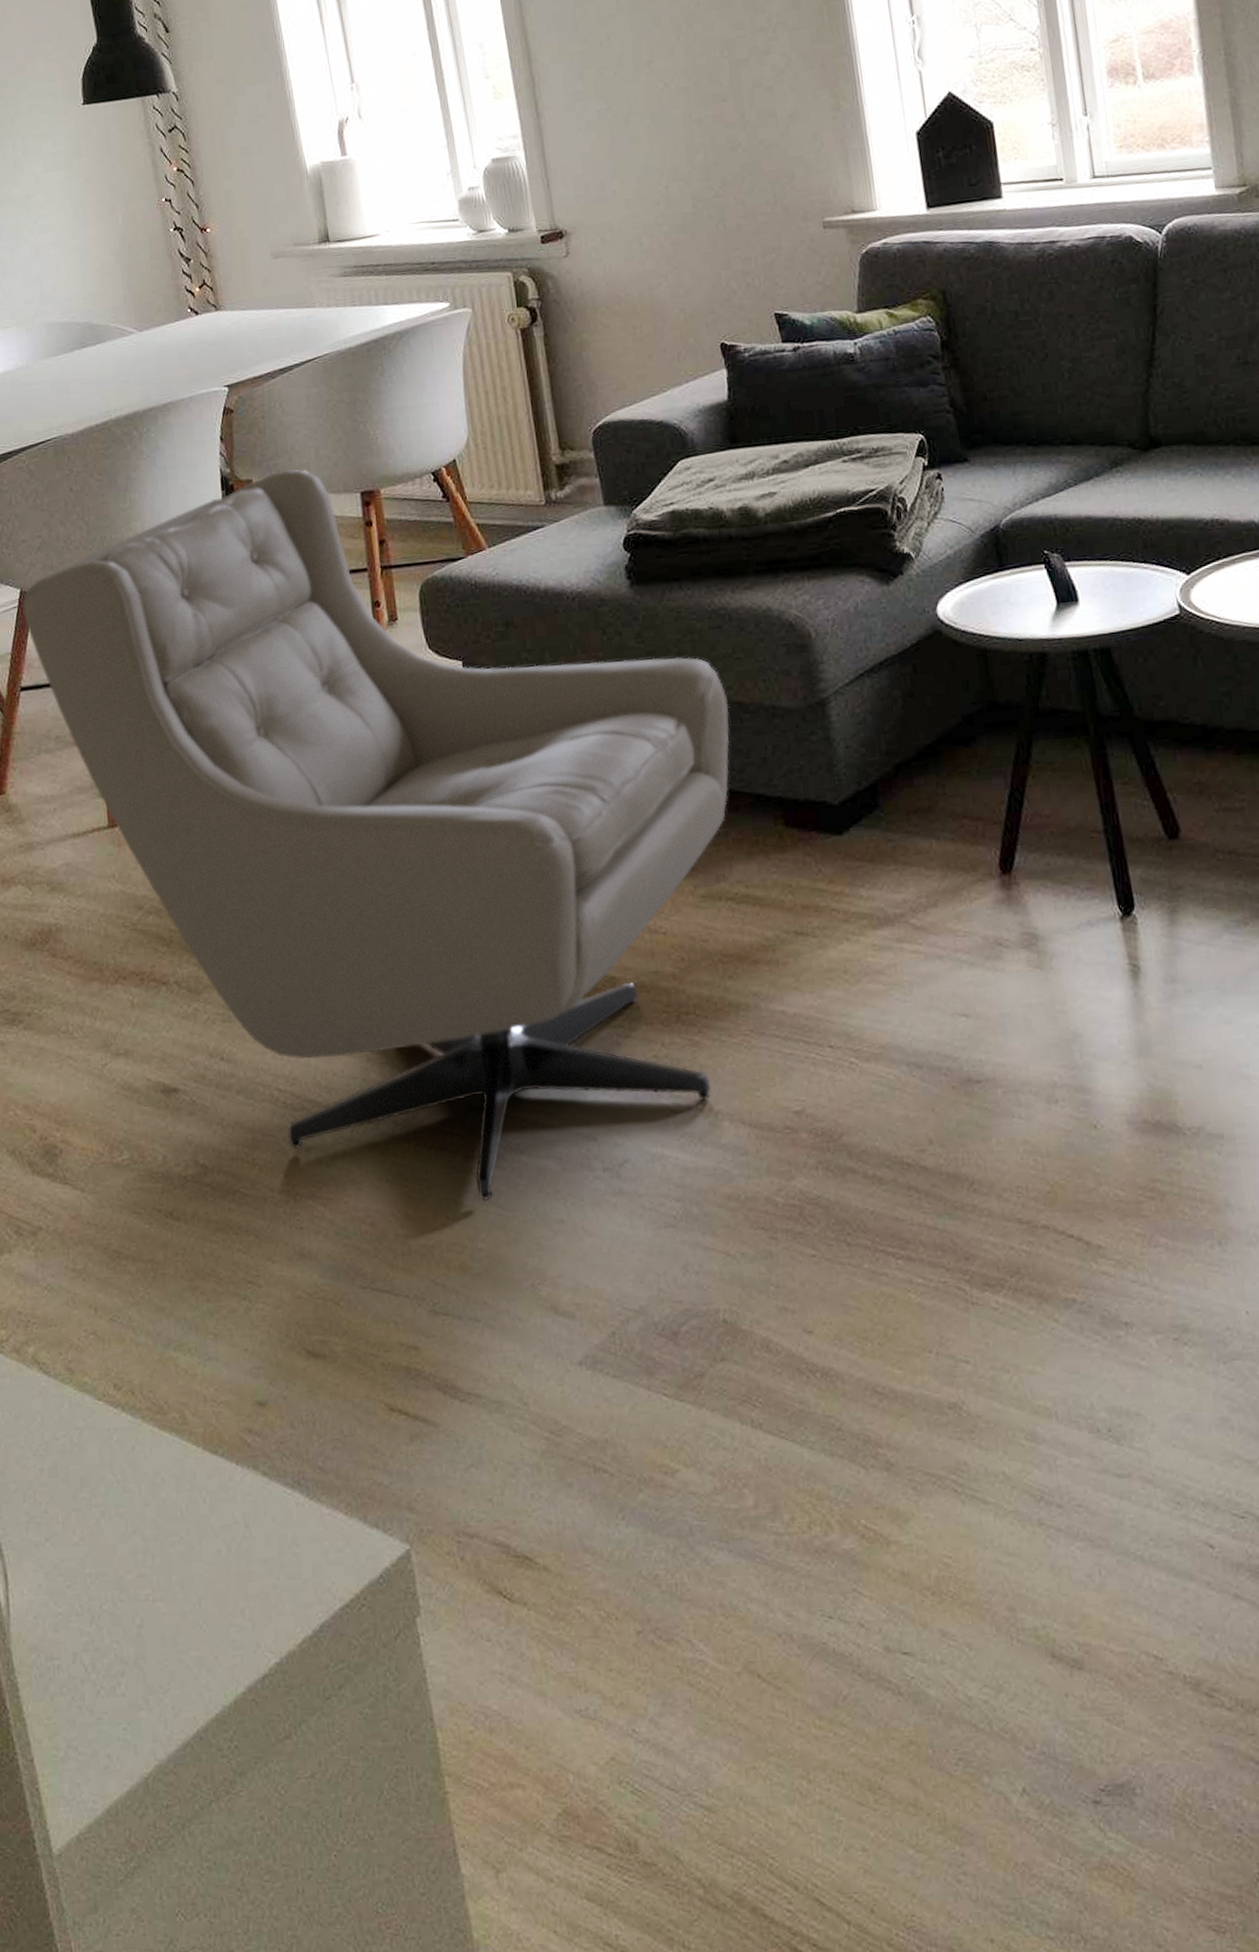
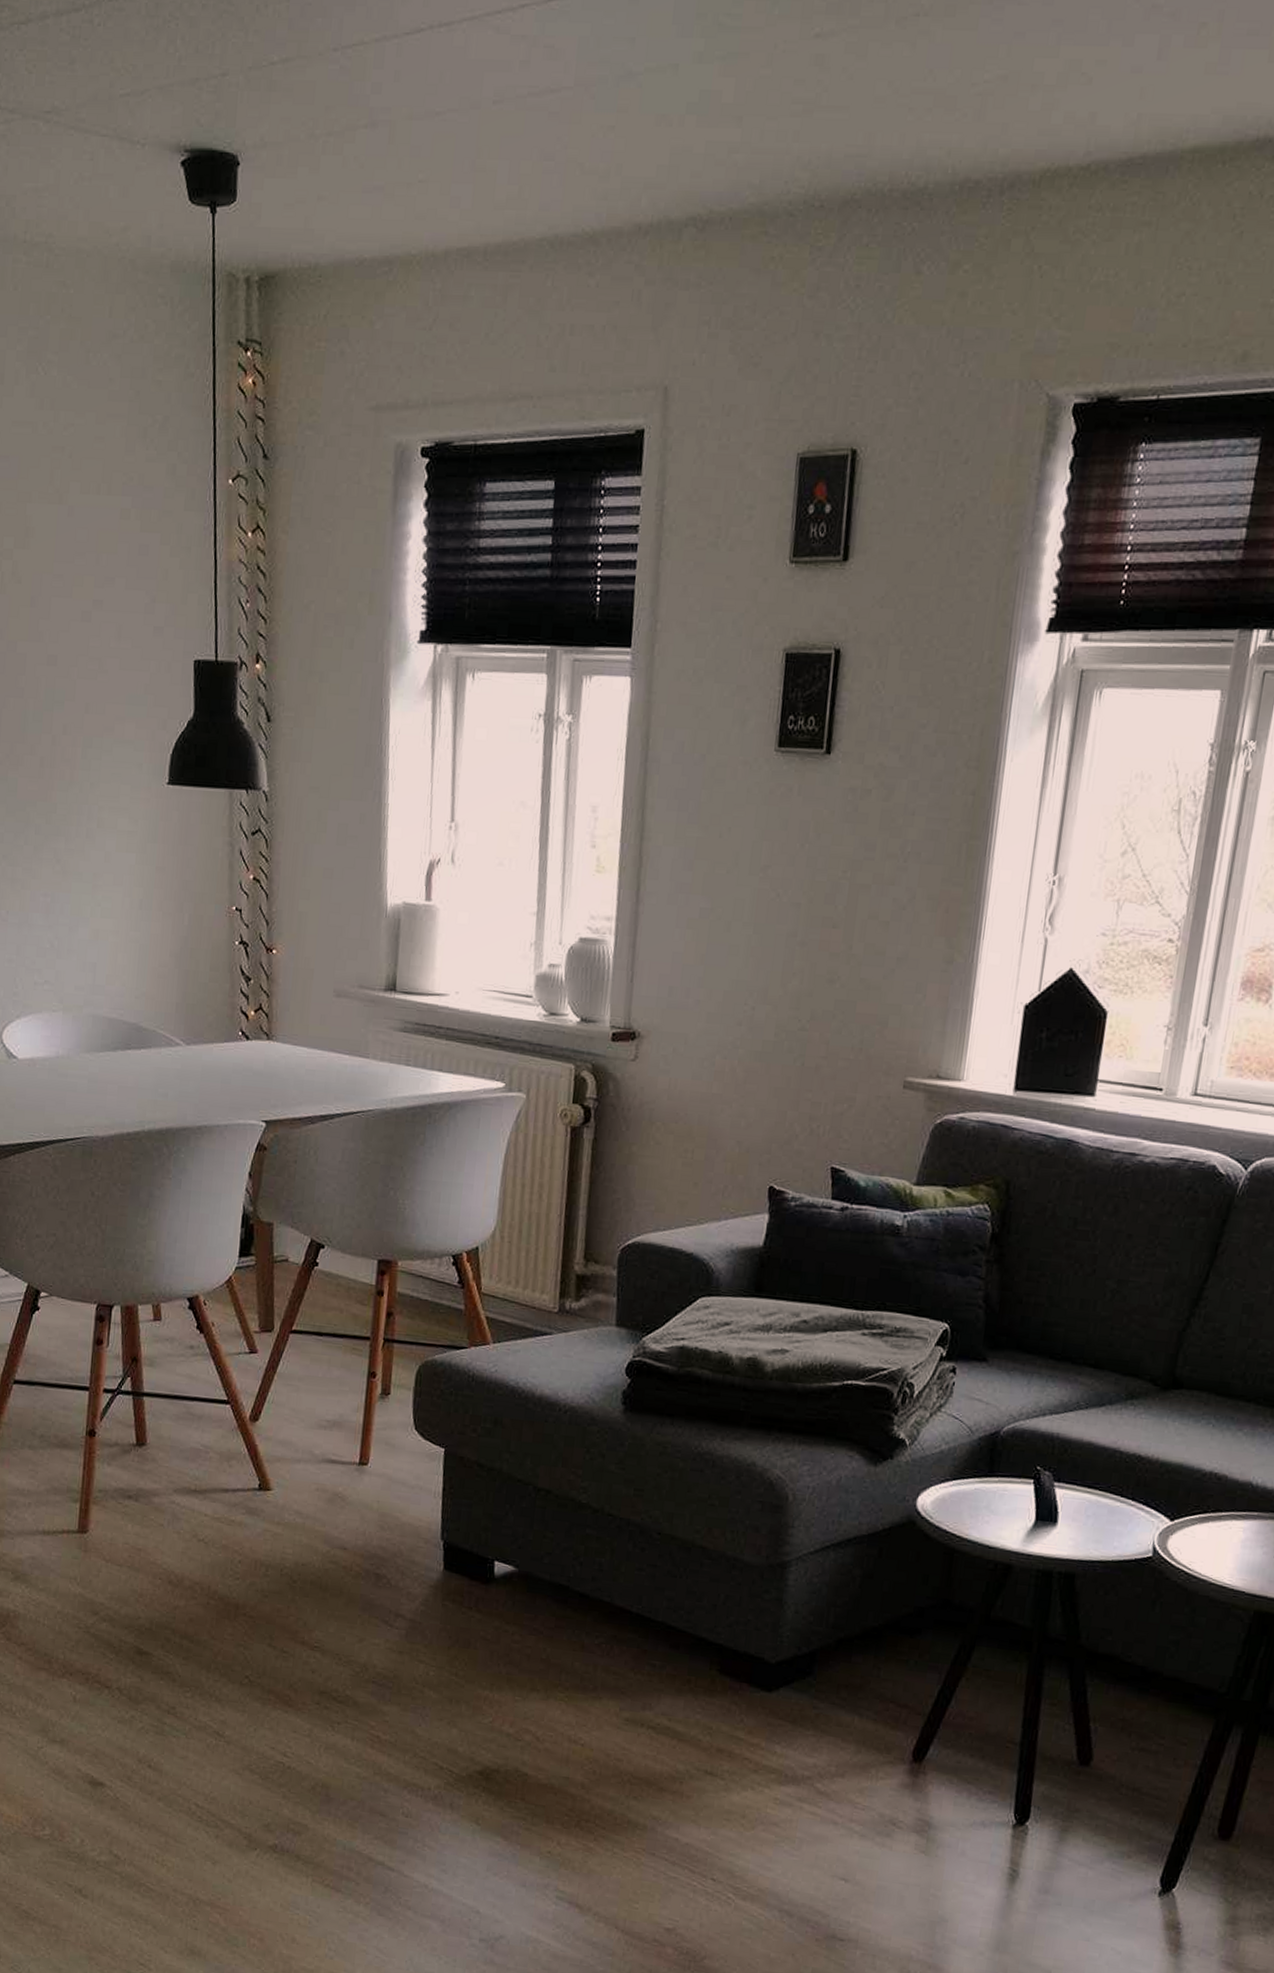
armchair: present [22,469,730,1202] -> none [27,1220,693,1943]

